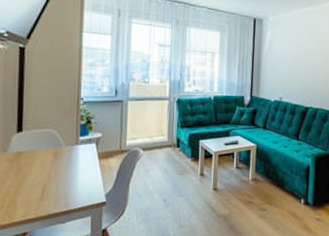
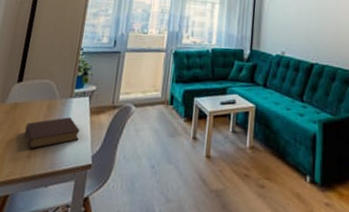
book: none [32,162,90,193] -> present [24,117,80,150]

